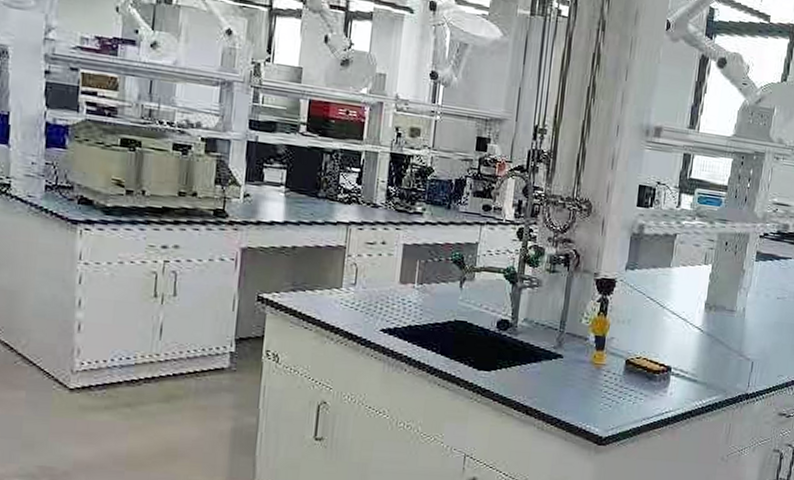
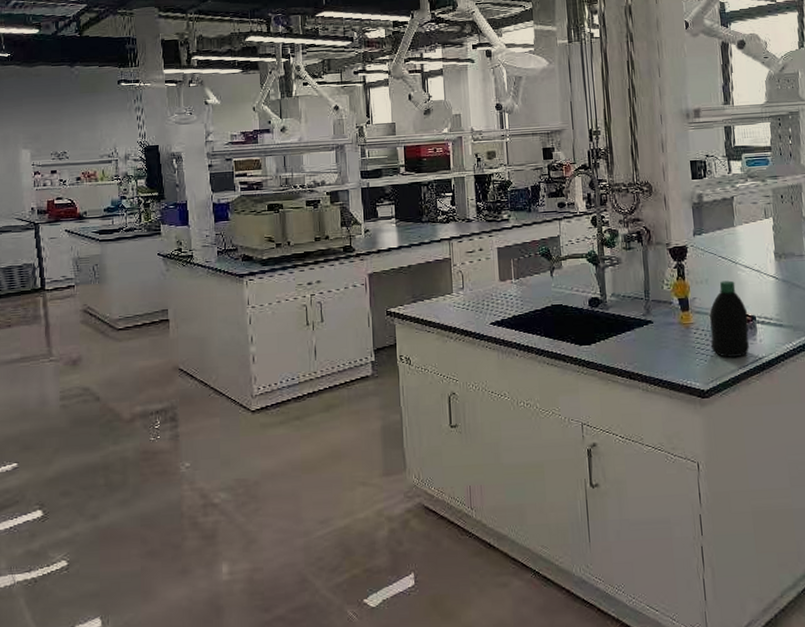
plastic bottle: none [619,324,665,407] -> present [709,280,749,358]

